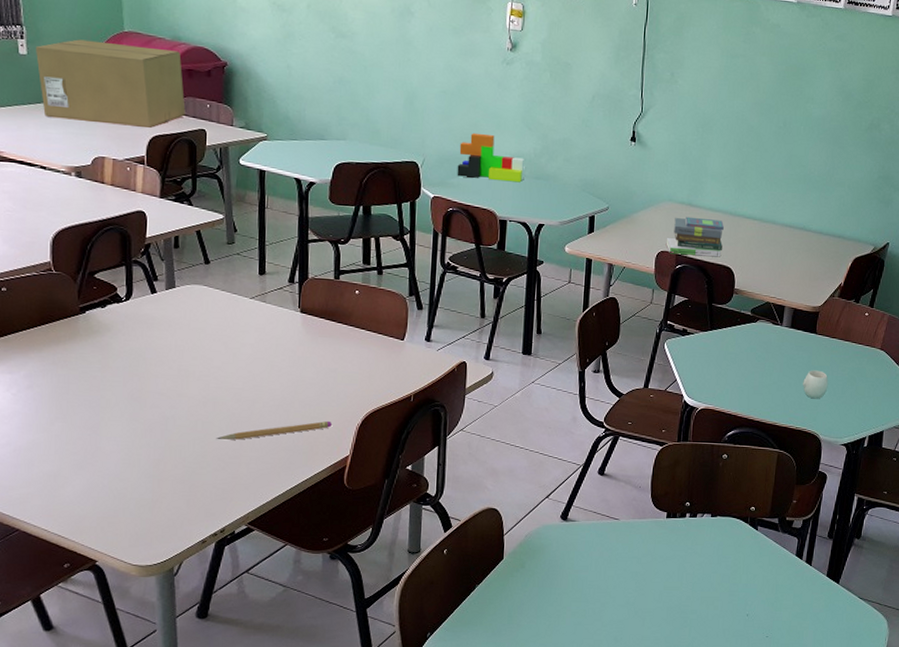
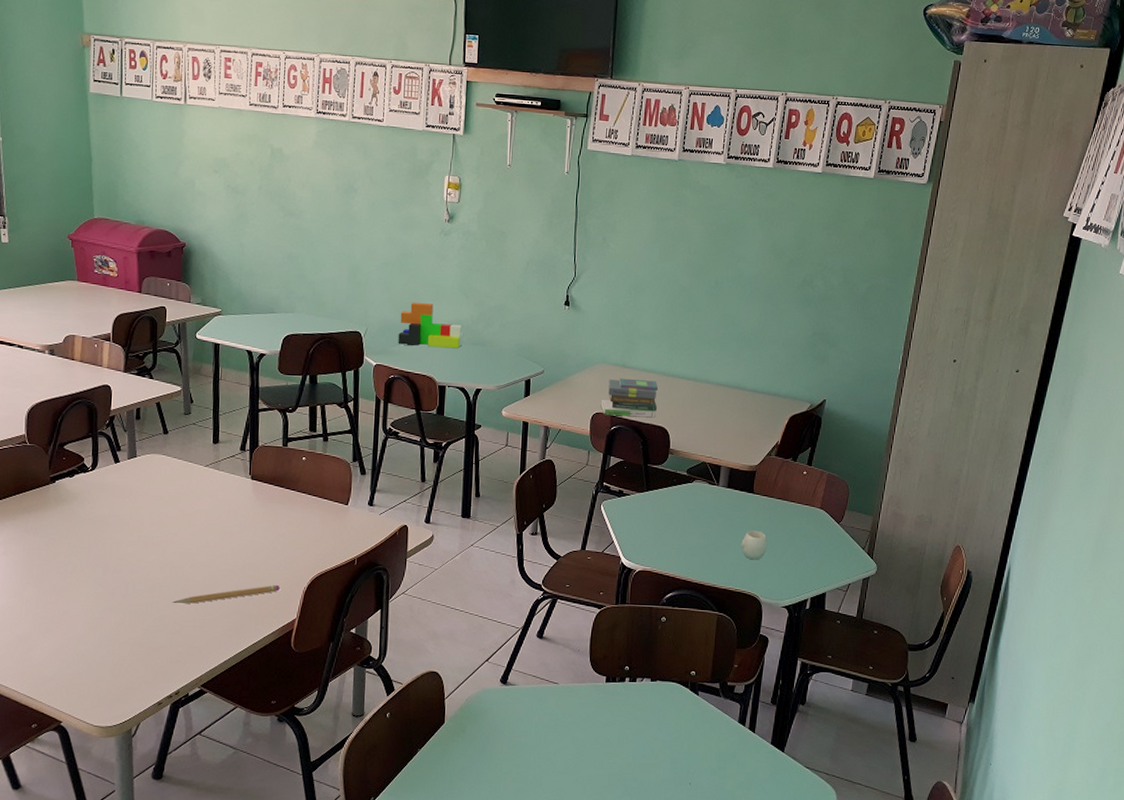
box: present [36,39,186,128] -> none [16,227,148,307]

